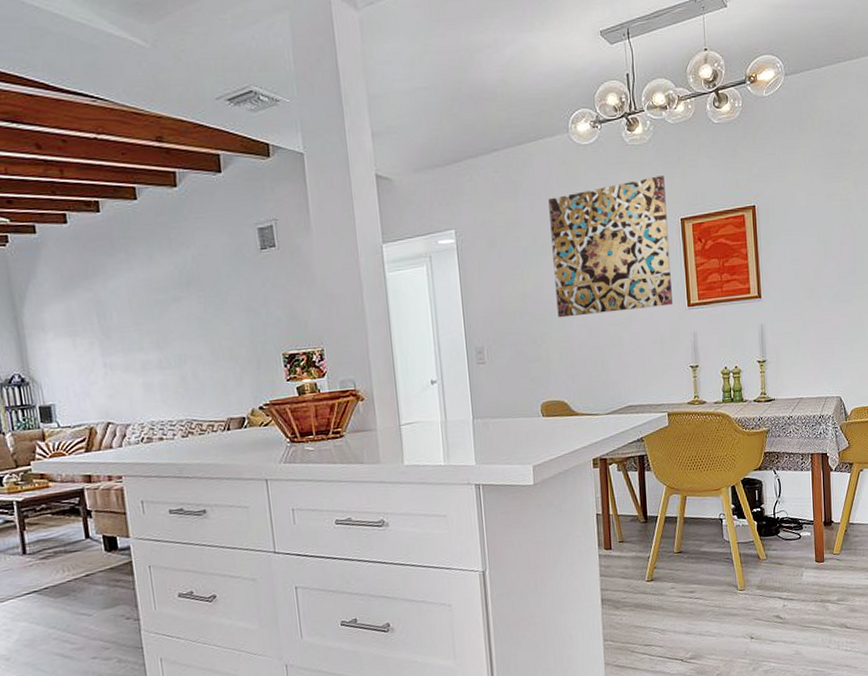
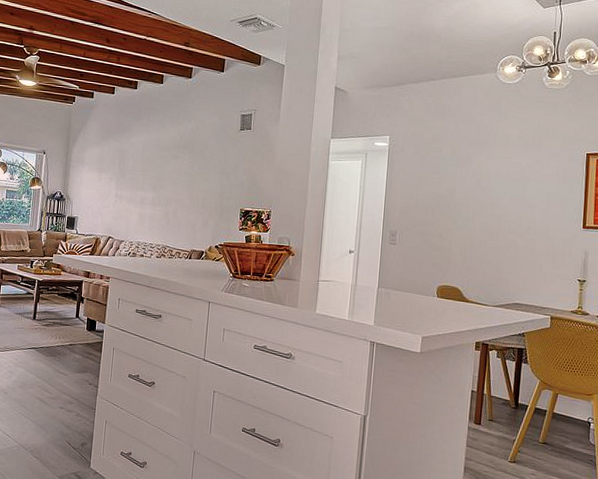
wall art: present [548,176,672,318] -> none [464,116,576,225]

